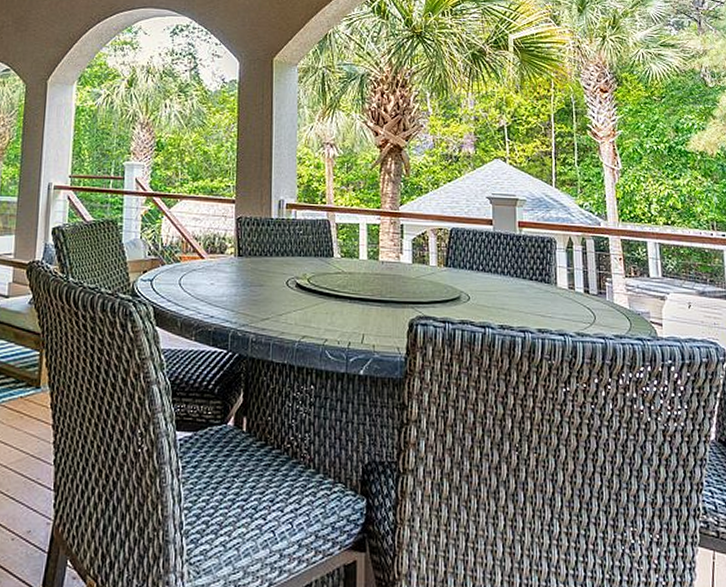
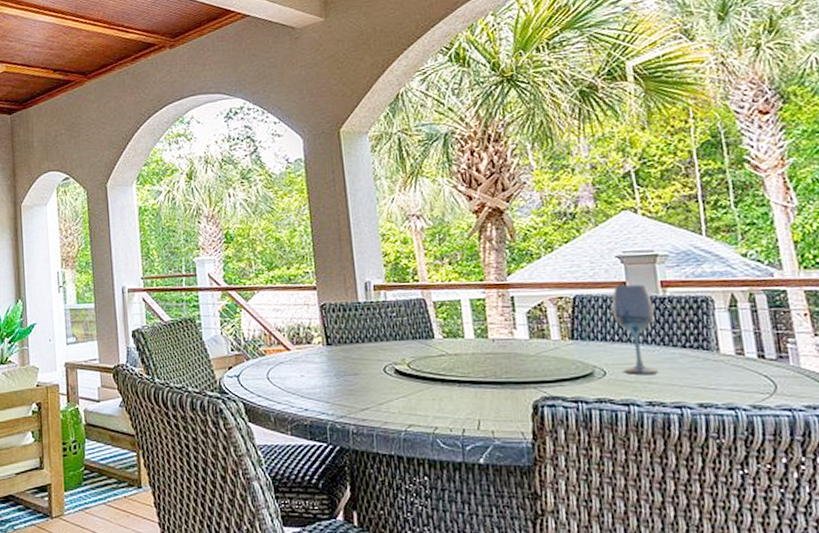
wineglass: none [480,223,511,301] -> present [611,284,658,374]

